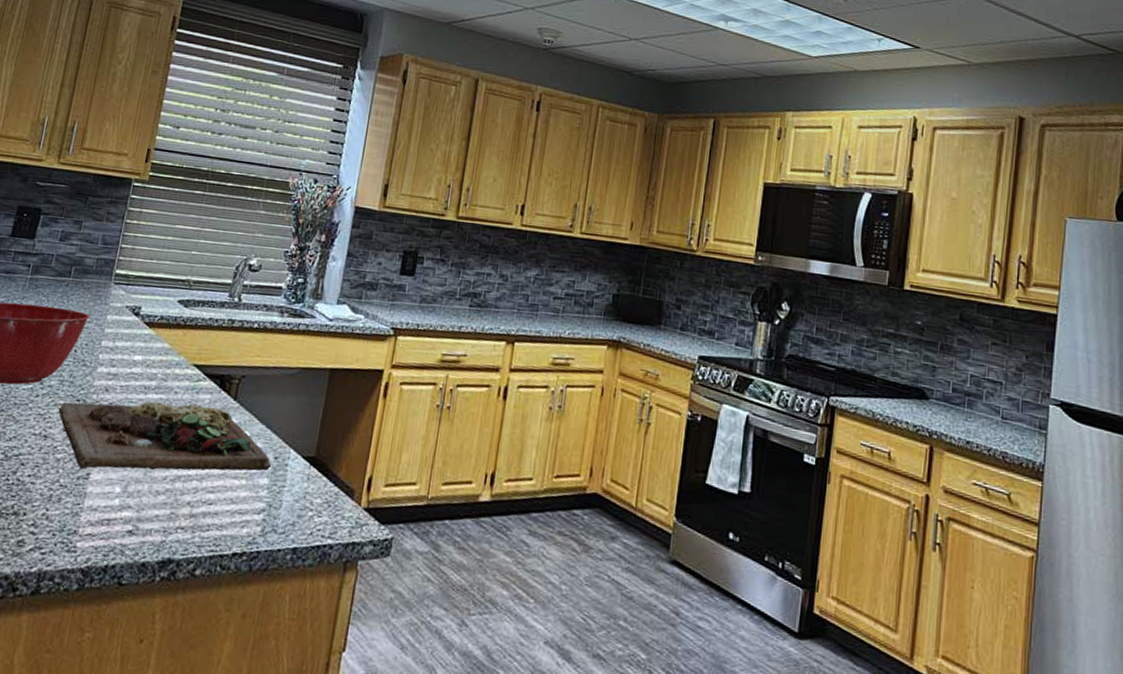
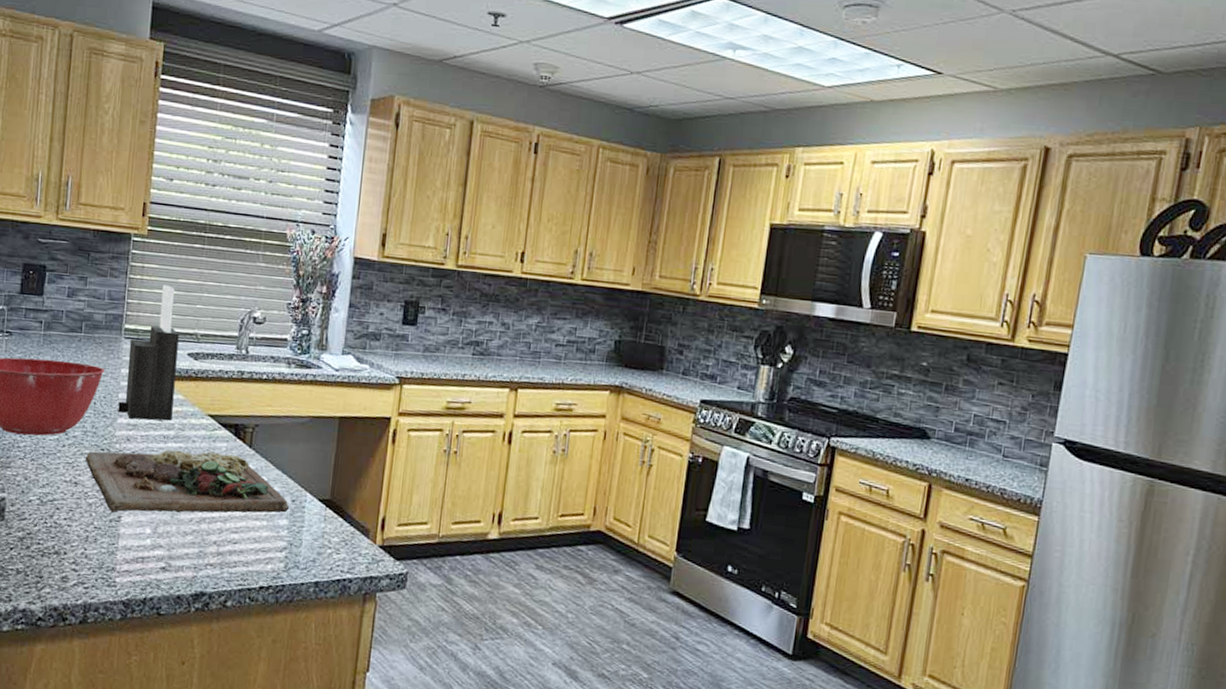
knife block: none [98,230,171,371] -> present [118,284,179,422]

